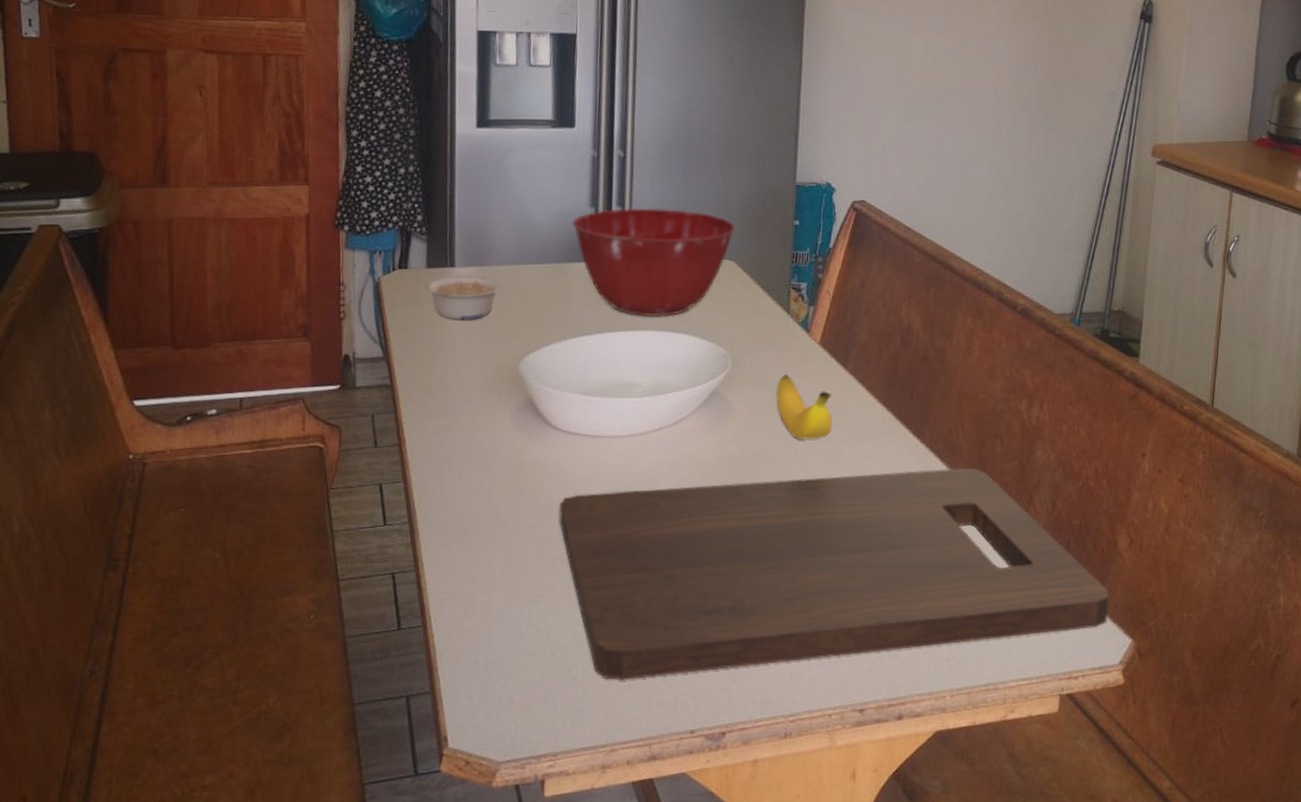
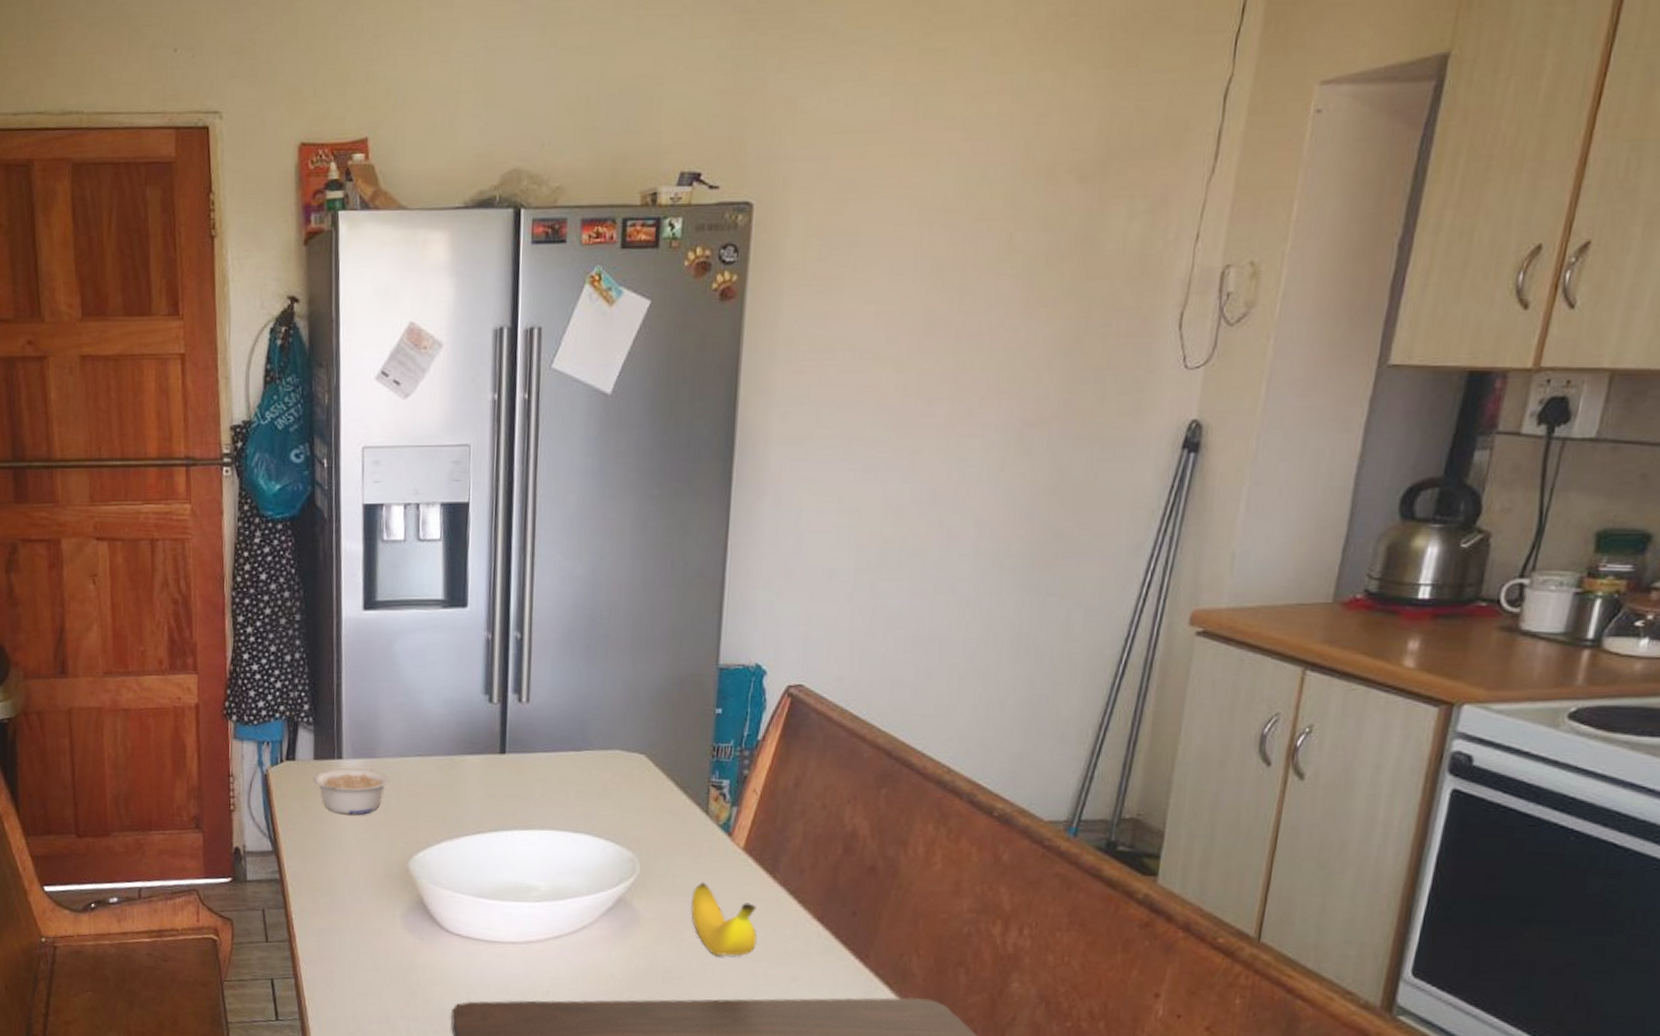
mixing bowl: present [572,208,735,317] -> none [464,695,647,816]

